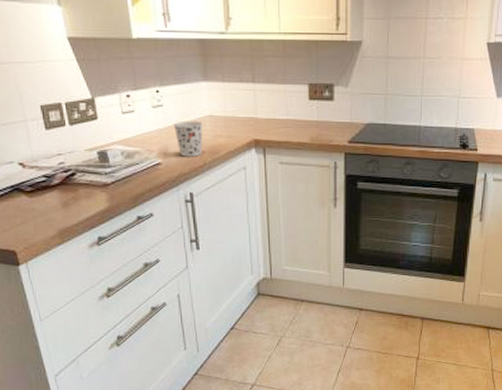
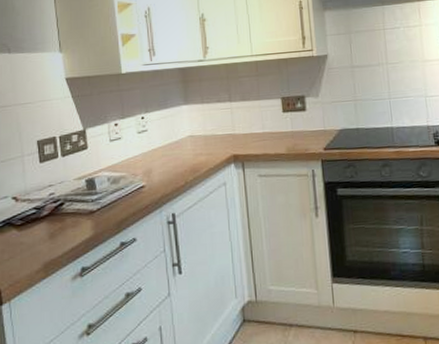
cup: present [173,120,203,157] -> none [156,142,185,178]

